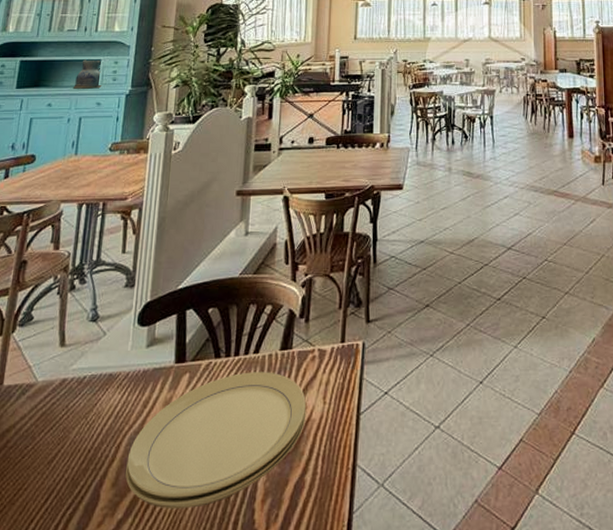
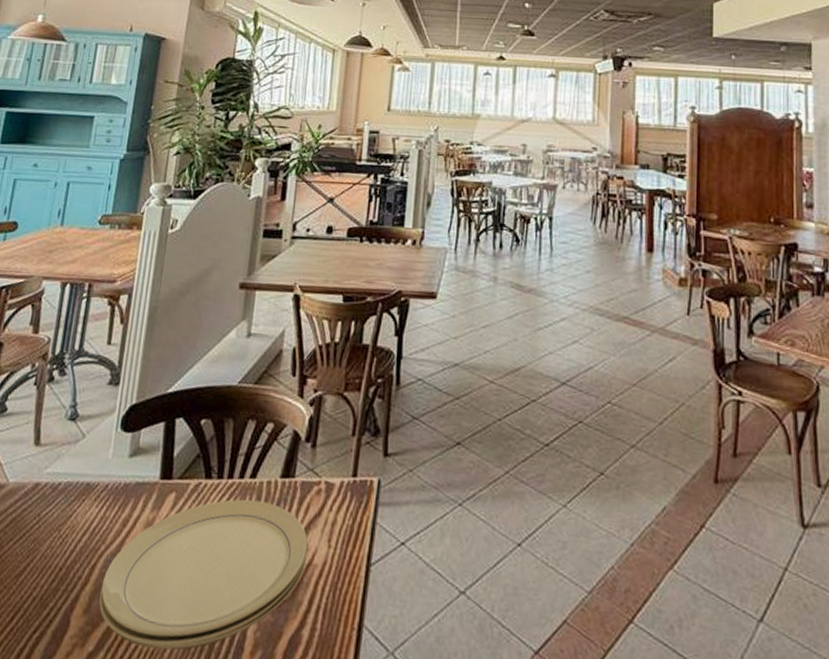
ceramic pitcher: present [72,59,103,90] -> none [61,115,95,151]

